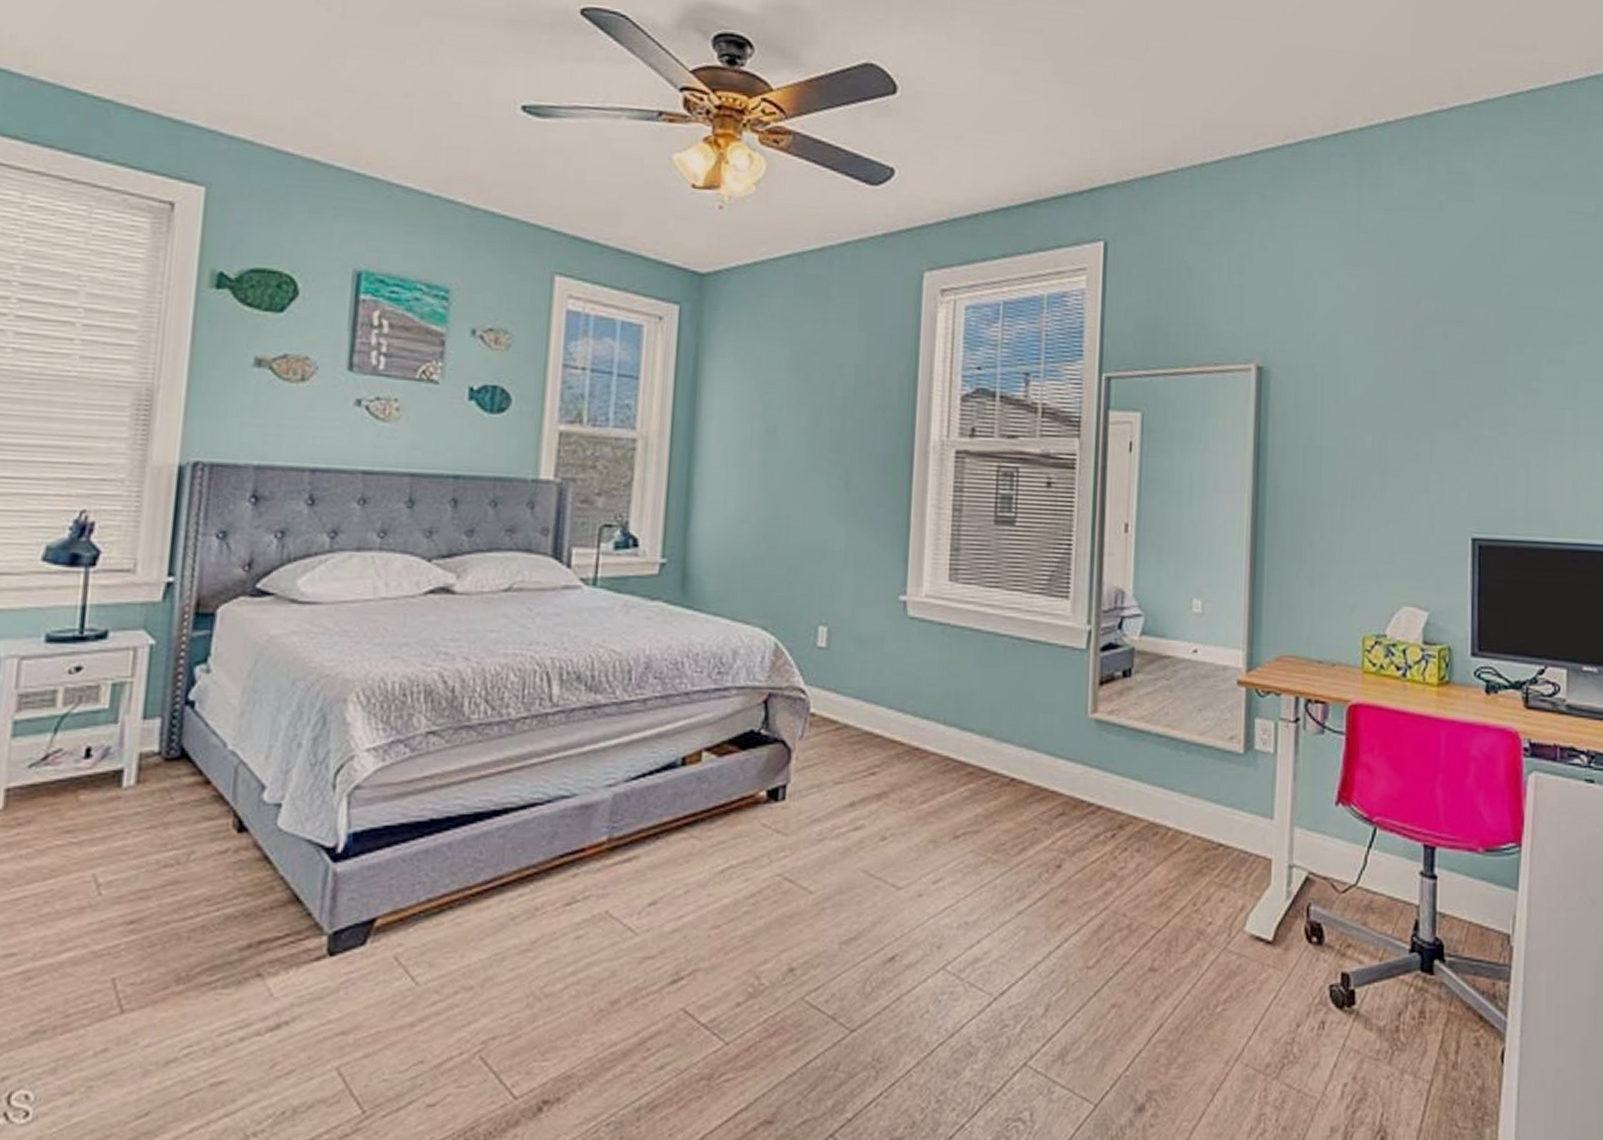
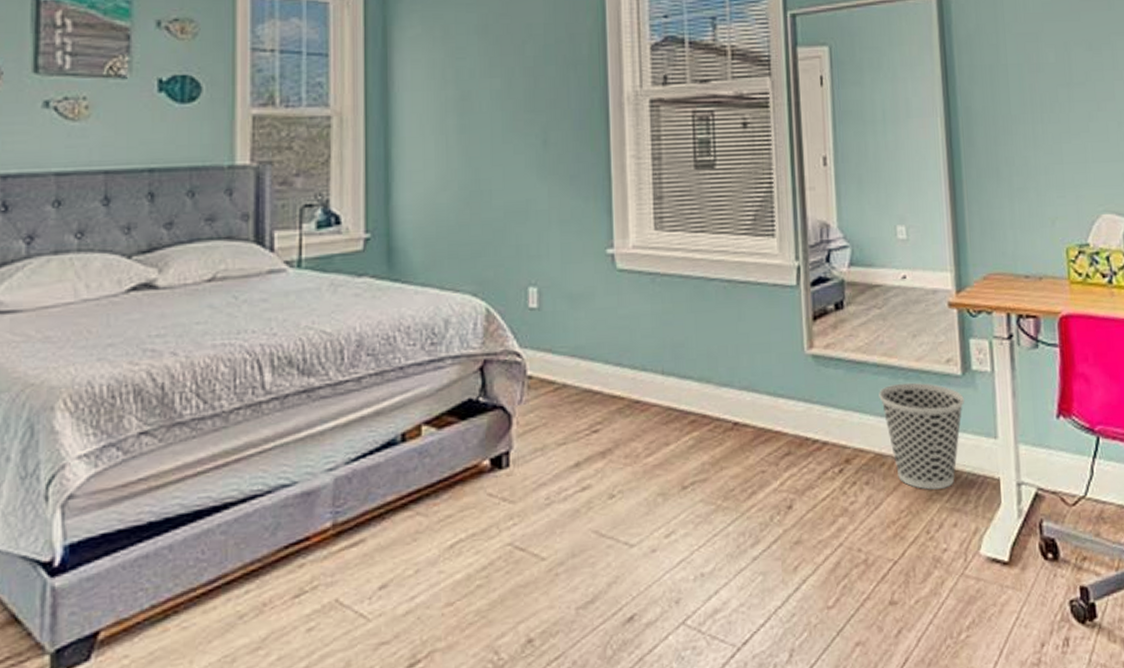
wastebasket: none [1158,755,1244,863] -> present [879,382,964,490]

